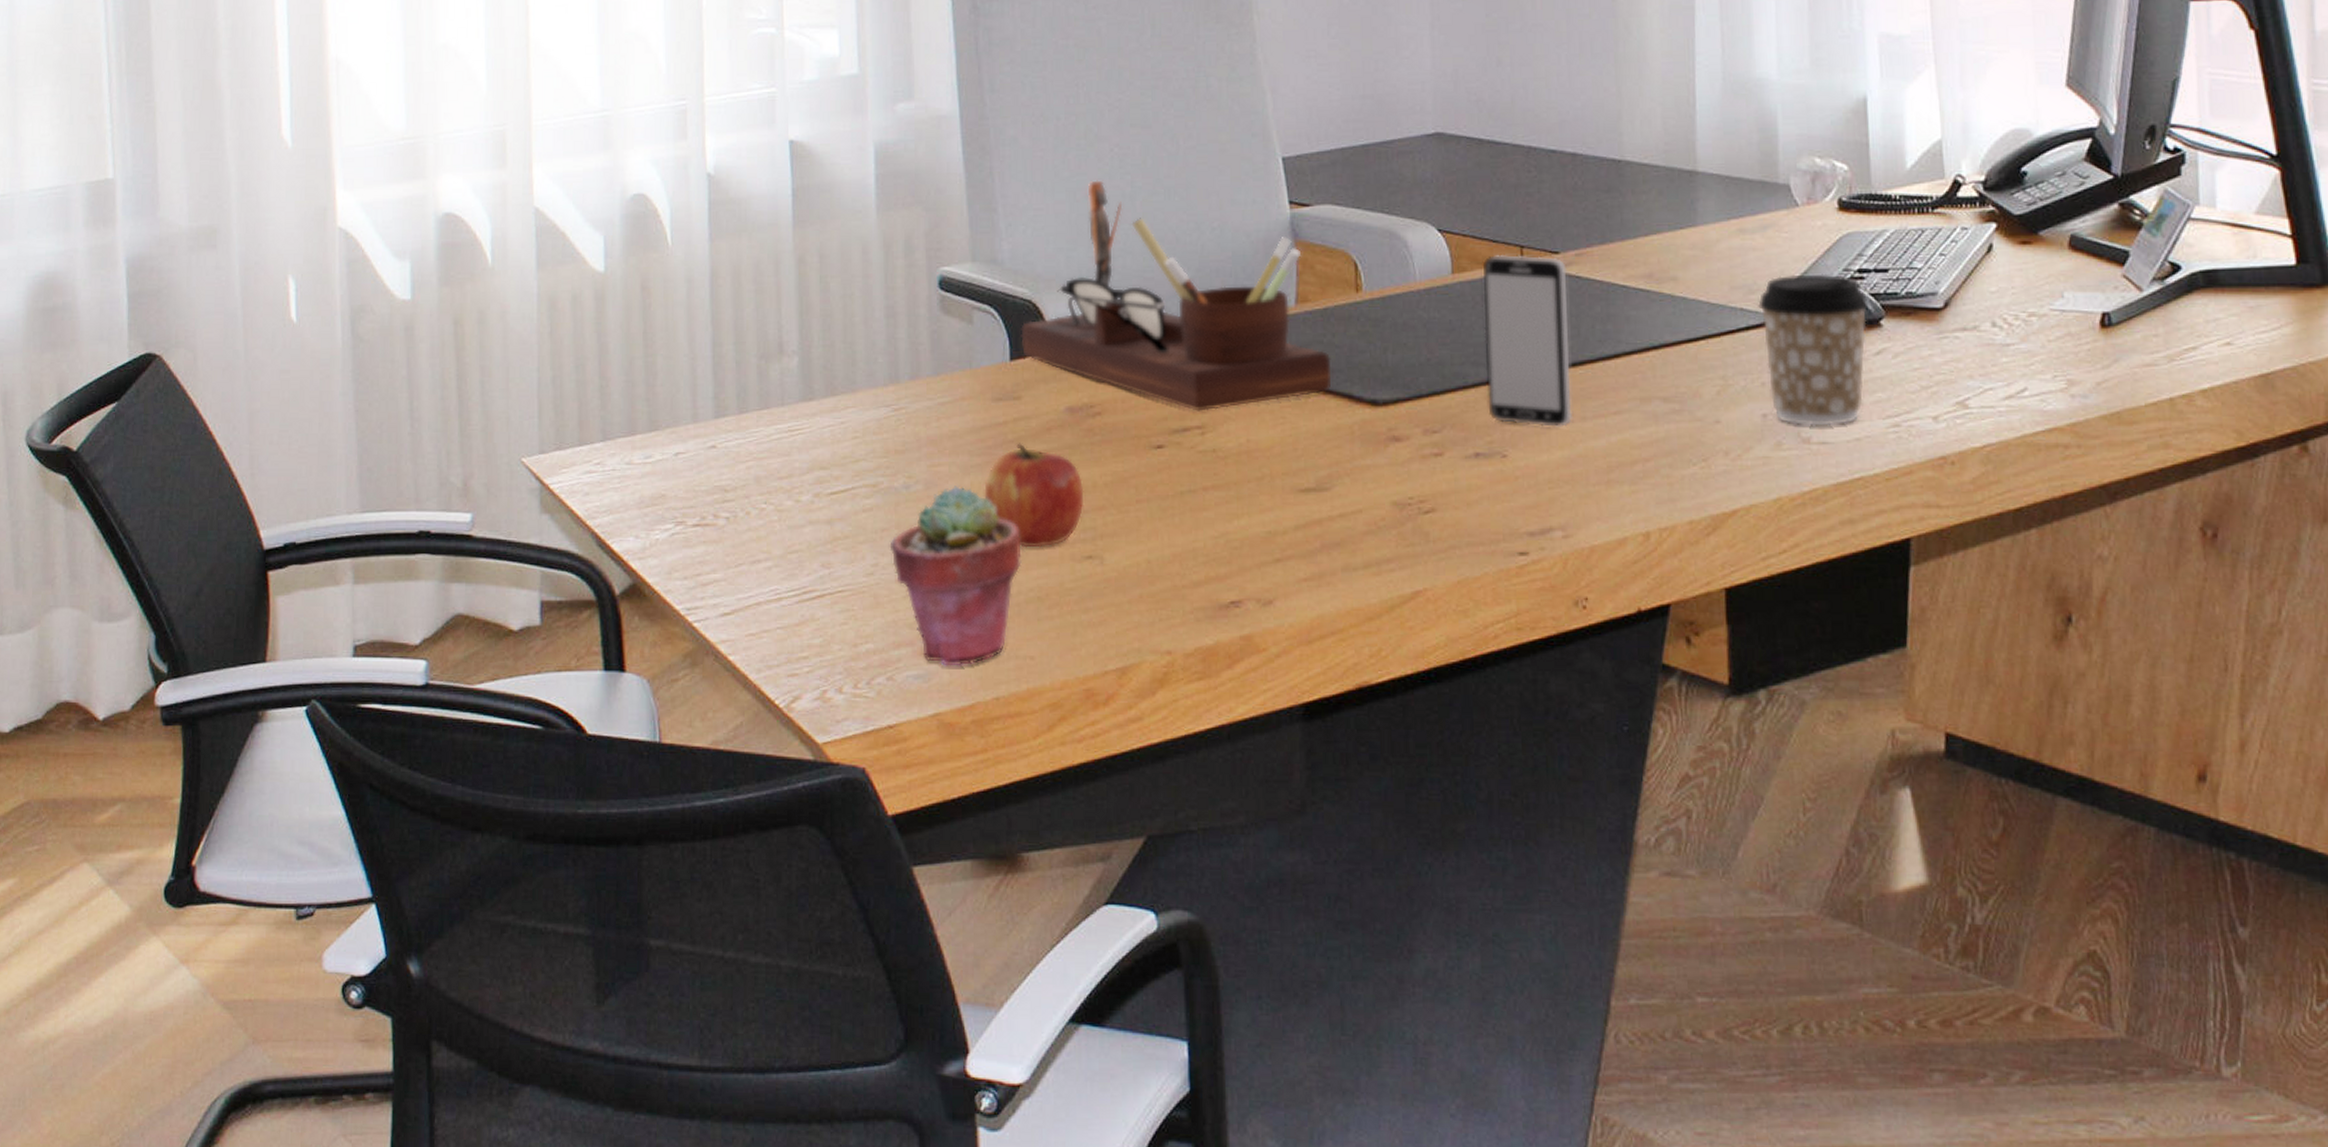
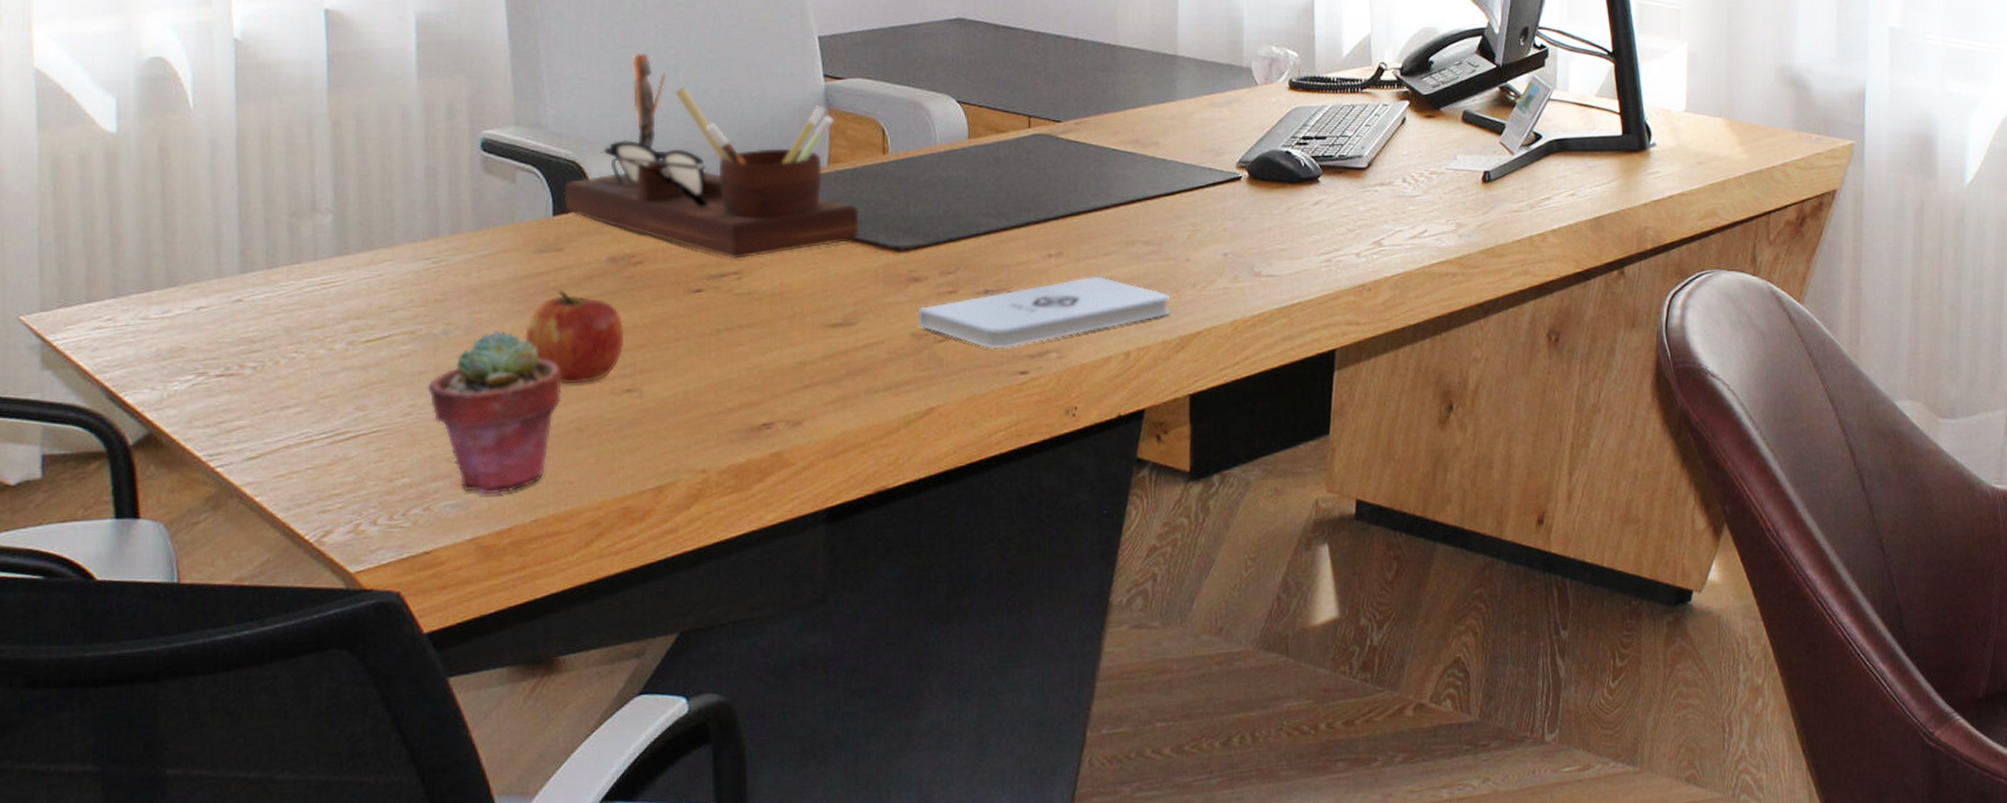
notepad: none [1399,438,1698,524] -> present [918,276,1171,349]
smartphone: present [1483,254,1574,427] -> none [995,122,1069,267]
coffee cup: present [1758,274,1869,426] -> none [1223,140,1310,263]

